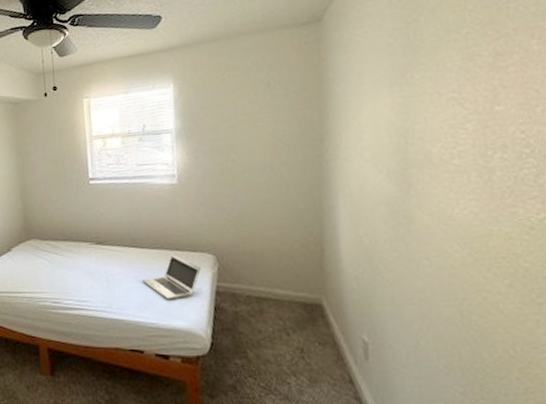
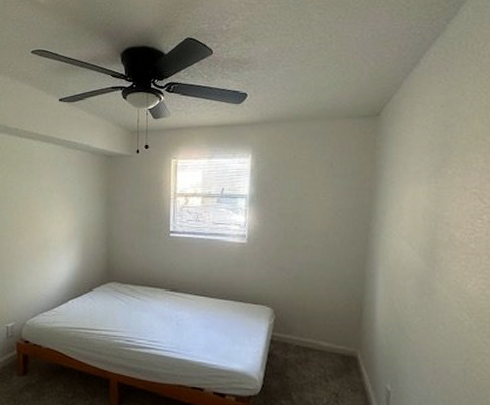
laptop: present [142,253,201,300] -> none [208,304,259,345]

